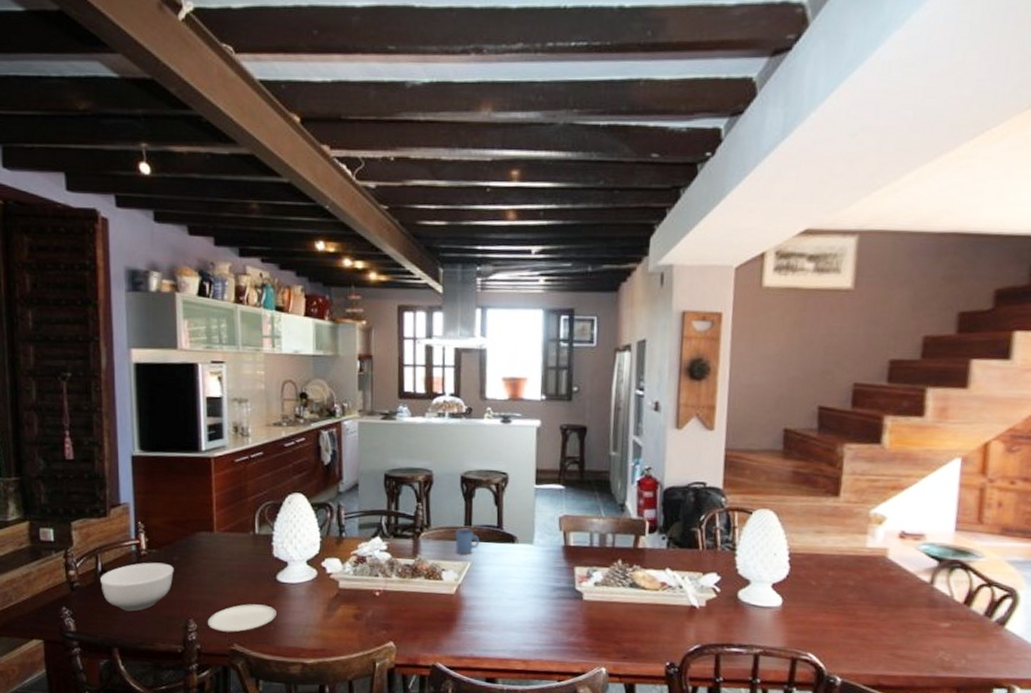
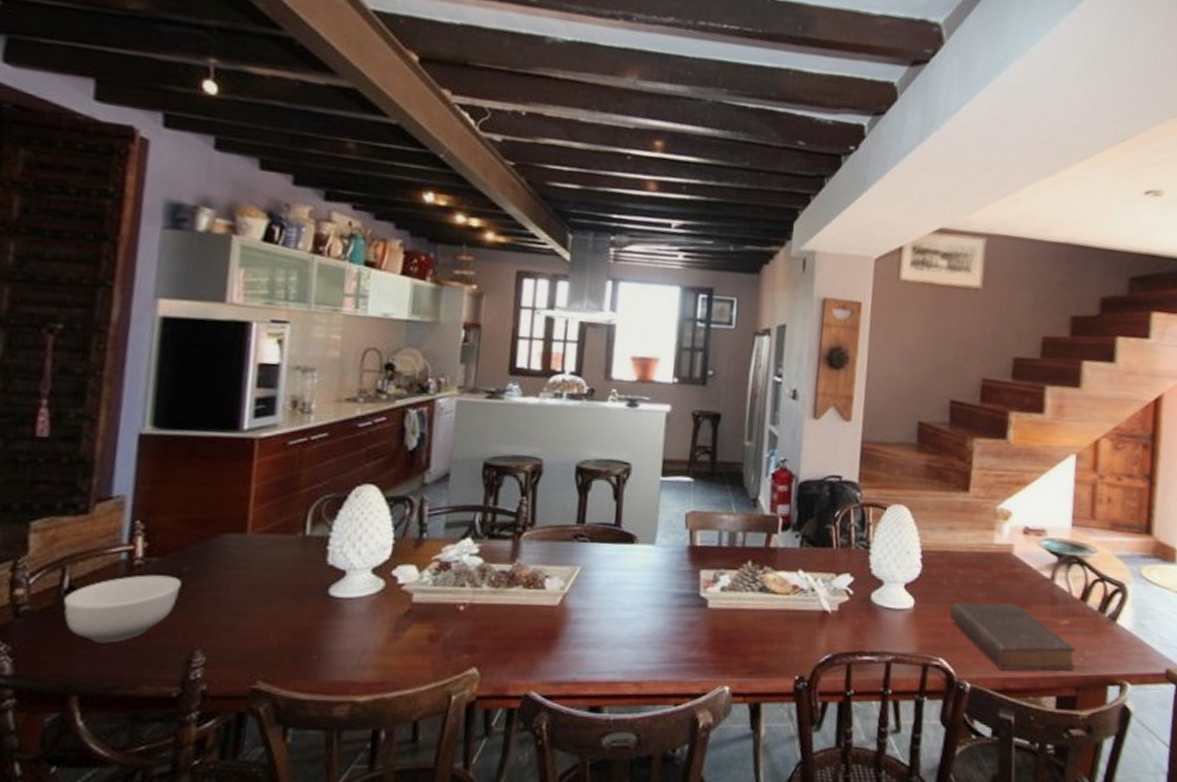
plate: present [208,604,276,633] -> none [222,627,323,666]
mug: present [455,528,480,555] -> none [564,526,594,559]
book: none [819,602,958,671] -> present [949,602,1076,671]

